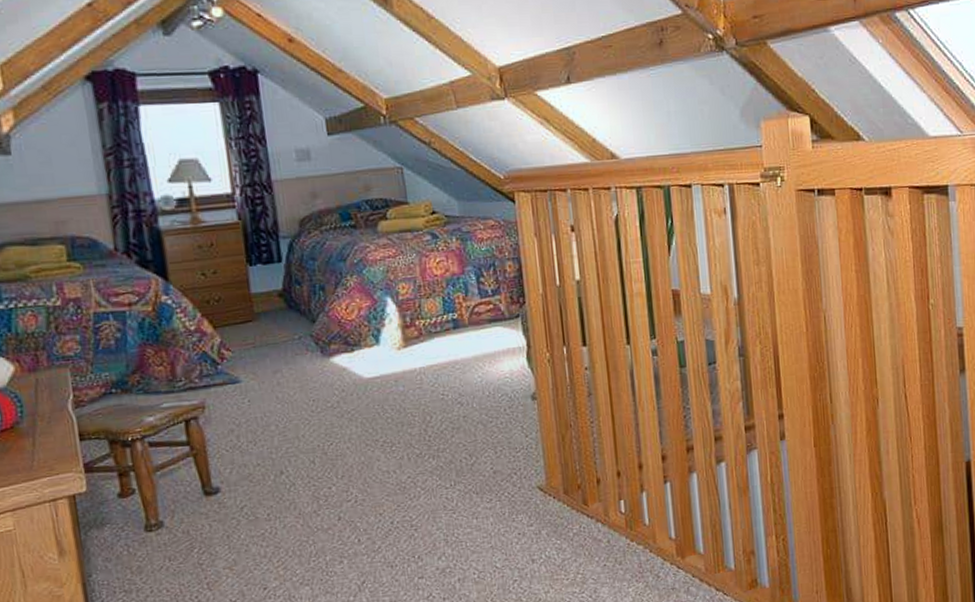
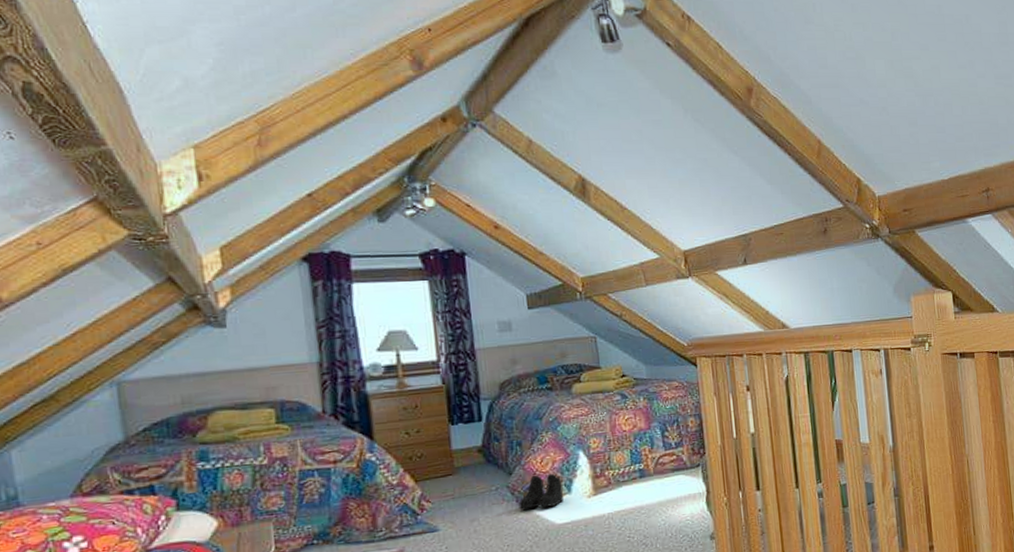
boots: none [323,321,372,362] -> present [518,473,565,510]

